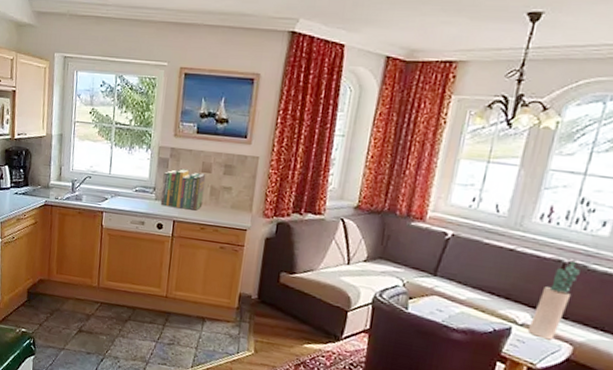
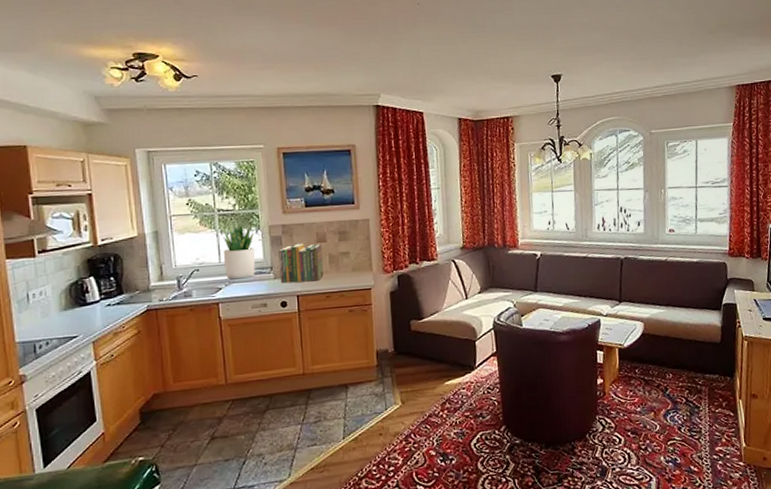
planter: none [113,138,145,194] -> present [223,221,255,280]
vase: present [528,259,580,340] -> none [611,255,633,323]

